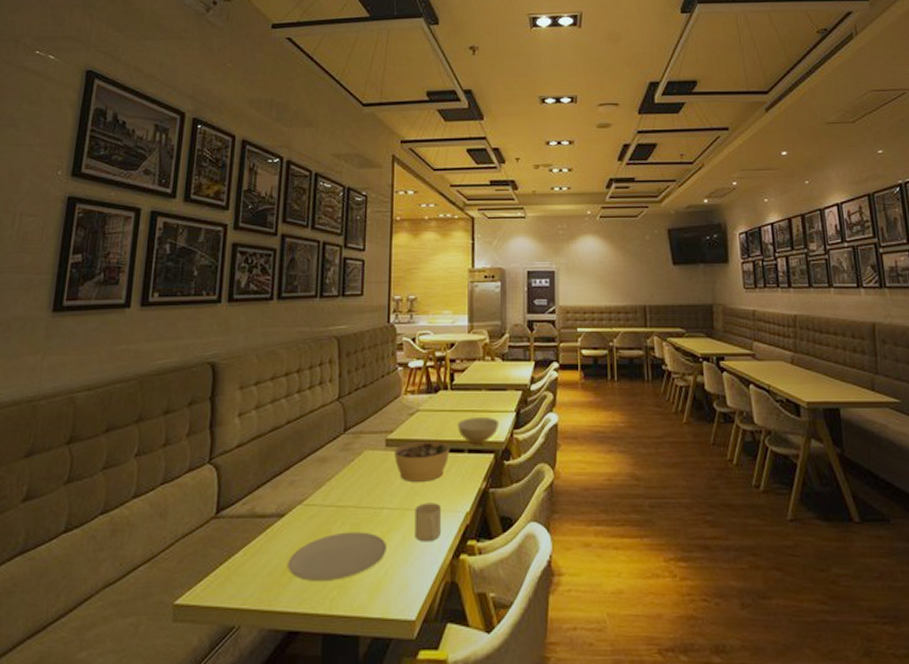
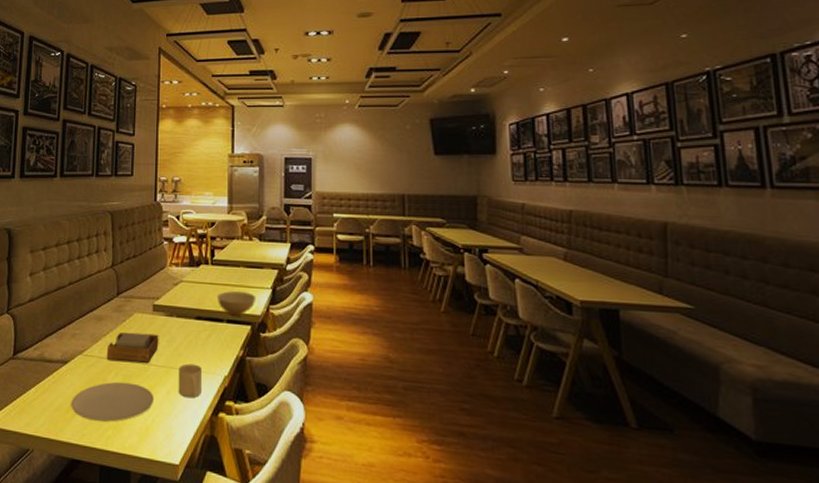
napkin holder: none [331,472,393,507] -> present [106,332,159,363]
salad: present [395,441,450,482] -> none [161,309,211,345]

